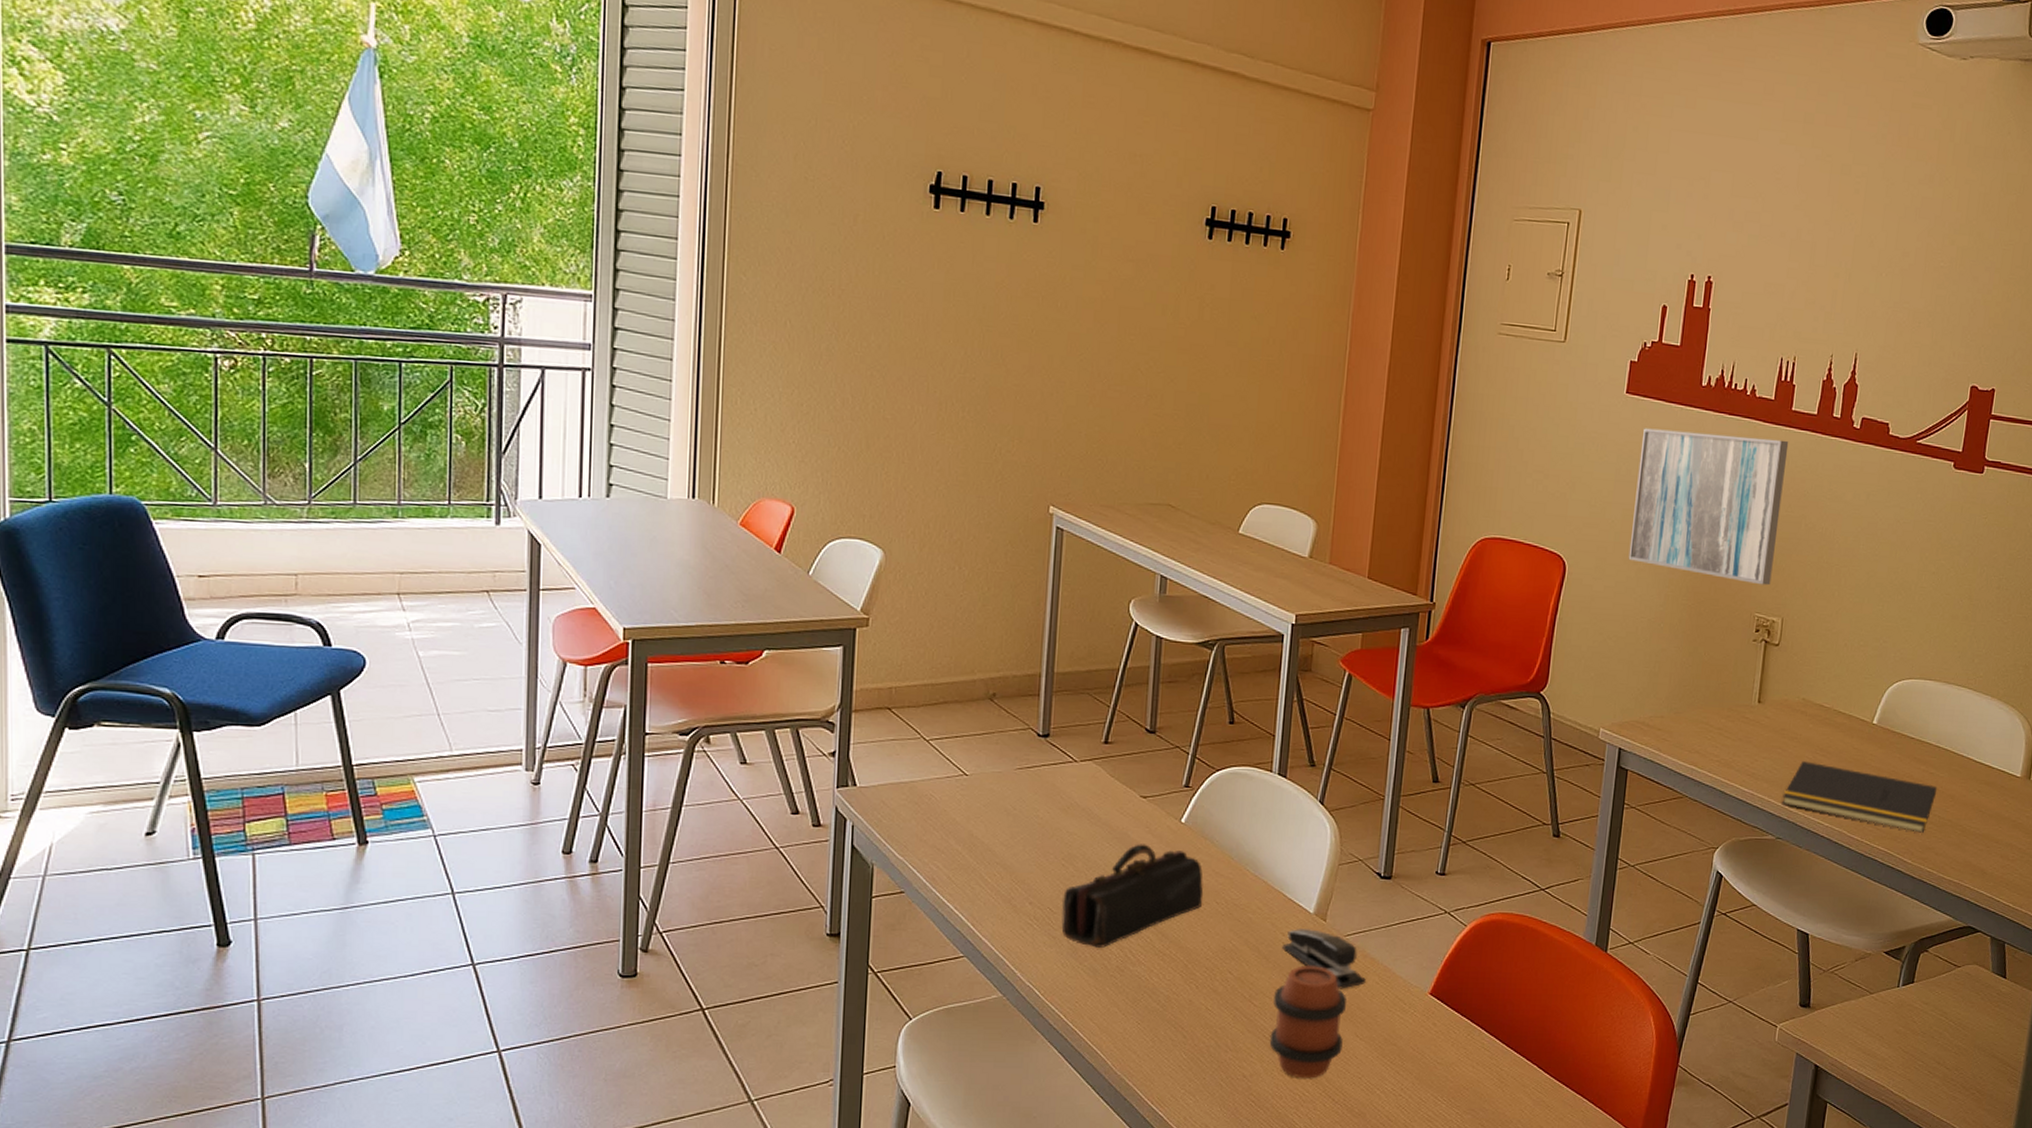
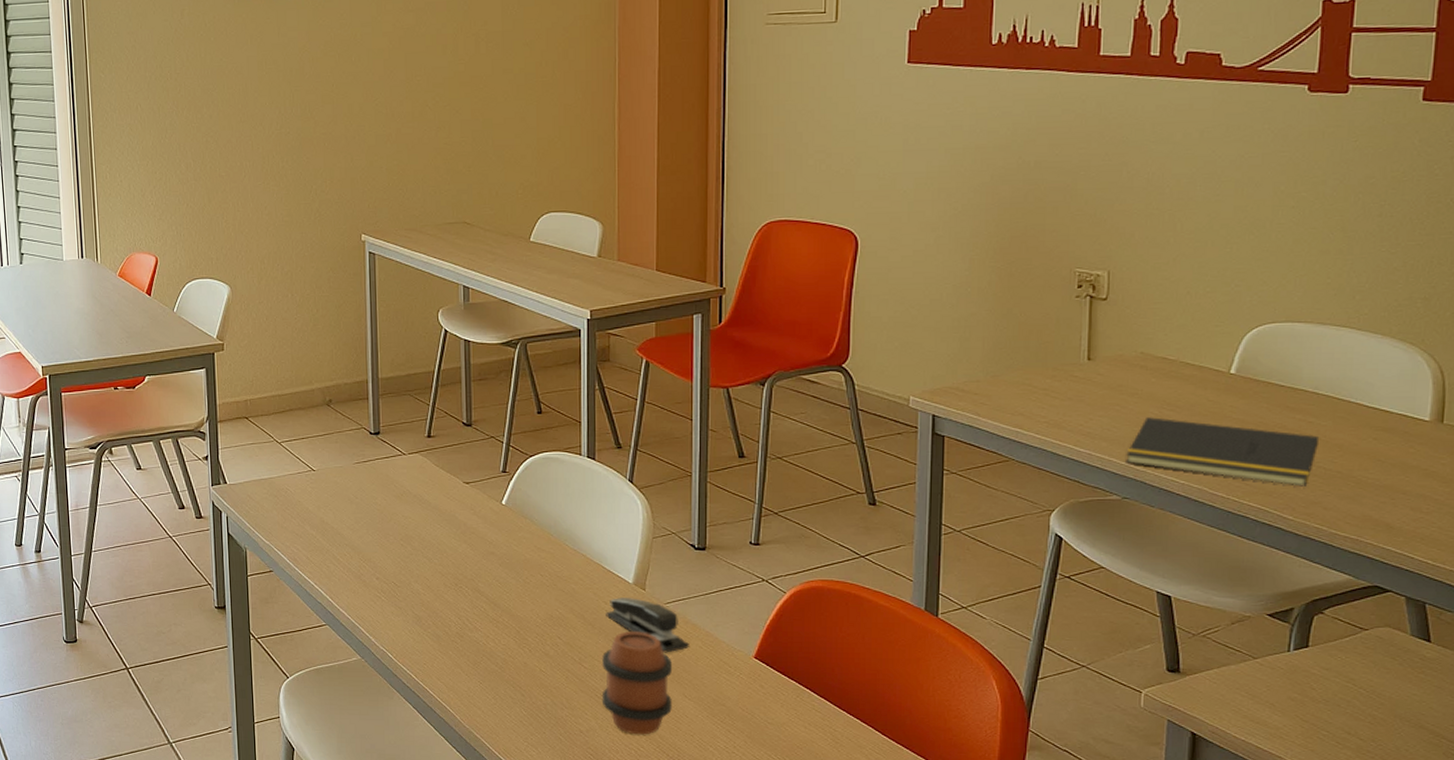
pencil case: present [1061,844,1204,948] -> none [403,524,528,616]
wall art: present [1628,428,1789,586] -> none [925,87,1100,239]

